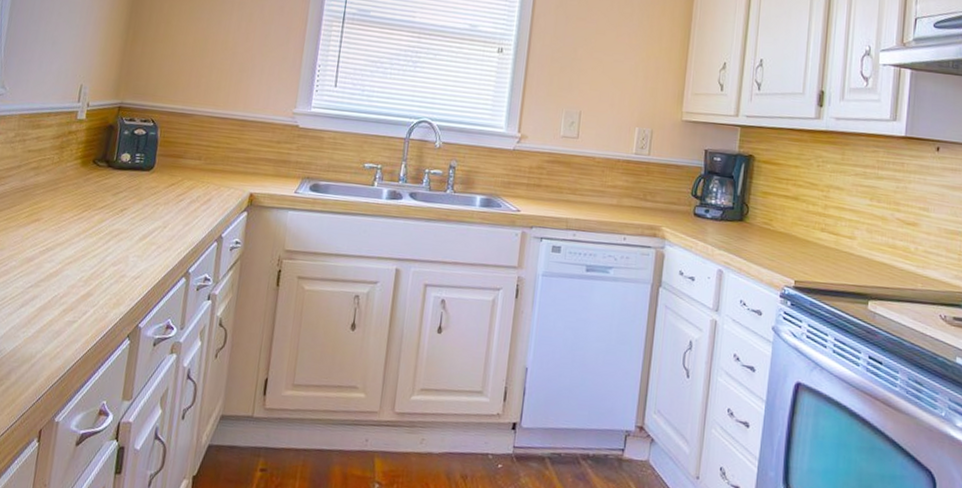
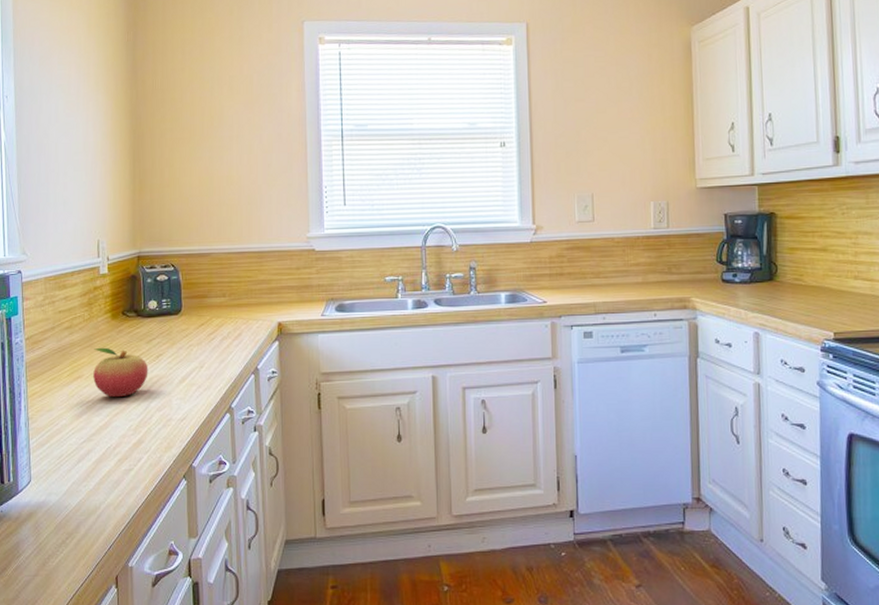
fruit: none [51,192,111,247] -> present [93,347,149,398]

